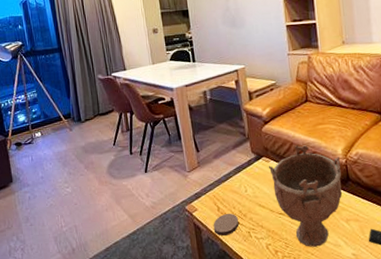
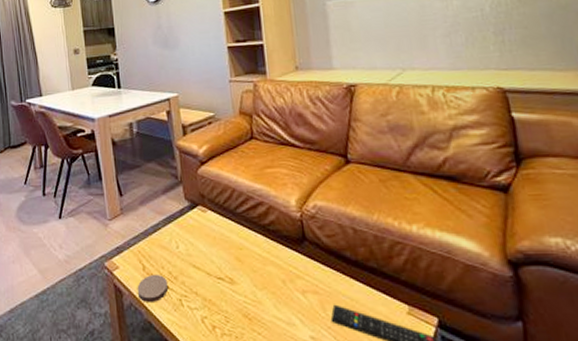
decorative bowl: present [268,144,343,247] -> none [204,192,297,324]

